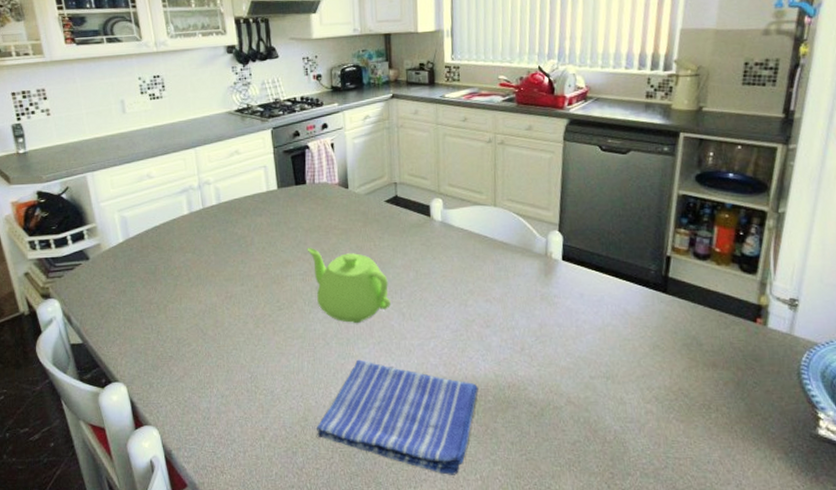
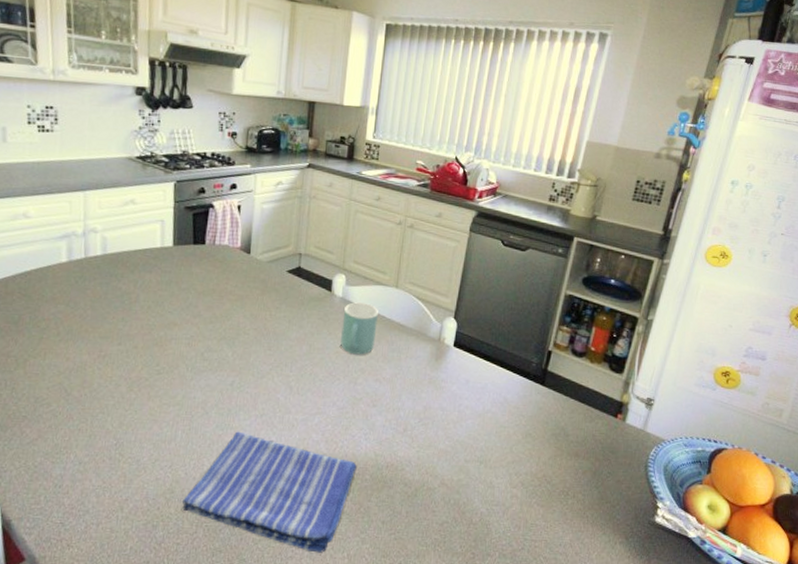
teapot: present [307,247,391,323] -> none [197,310,280,393]
mug: none [445,224,481,277] -> present [341,302,378,355]

